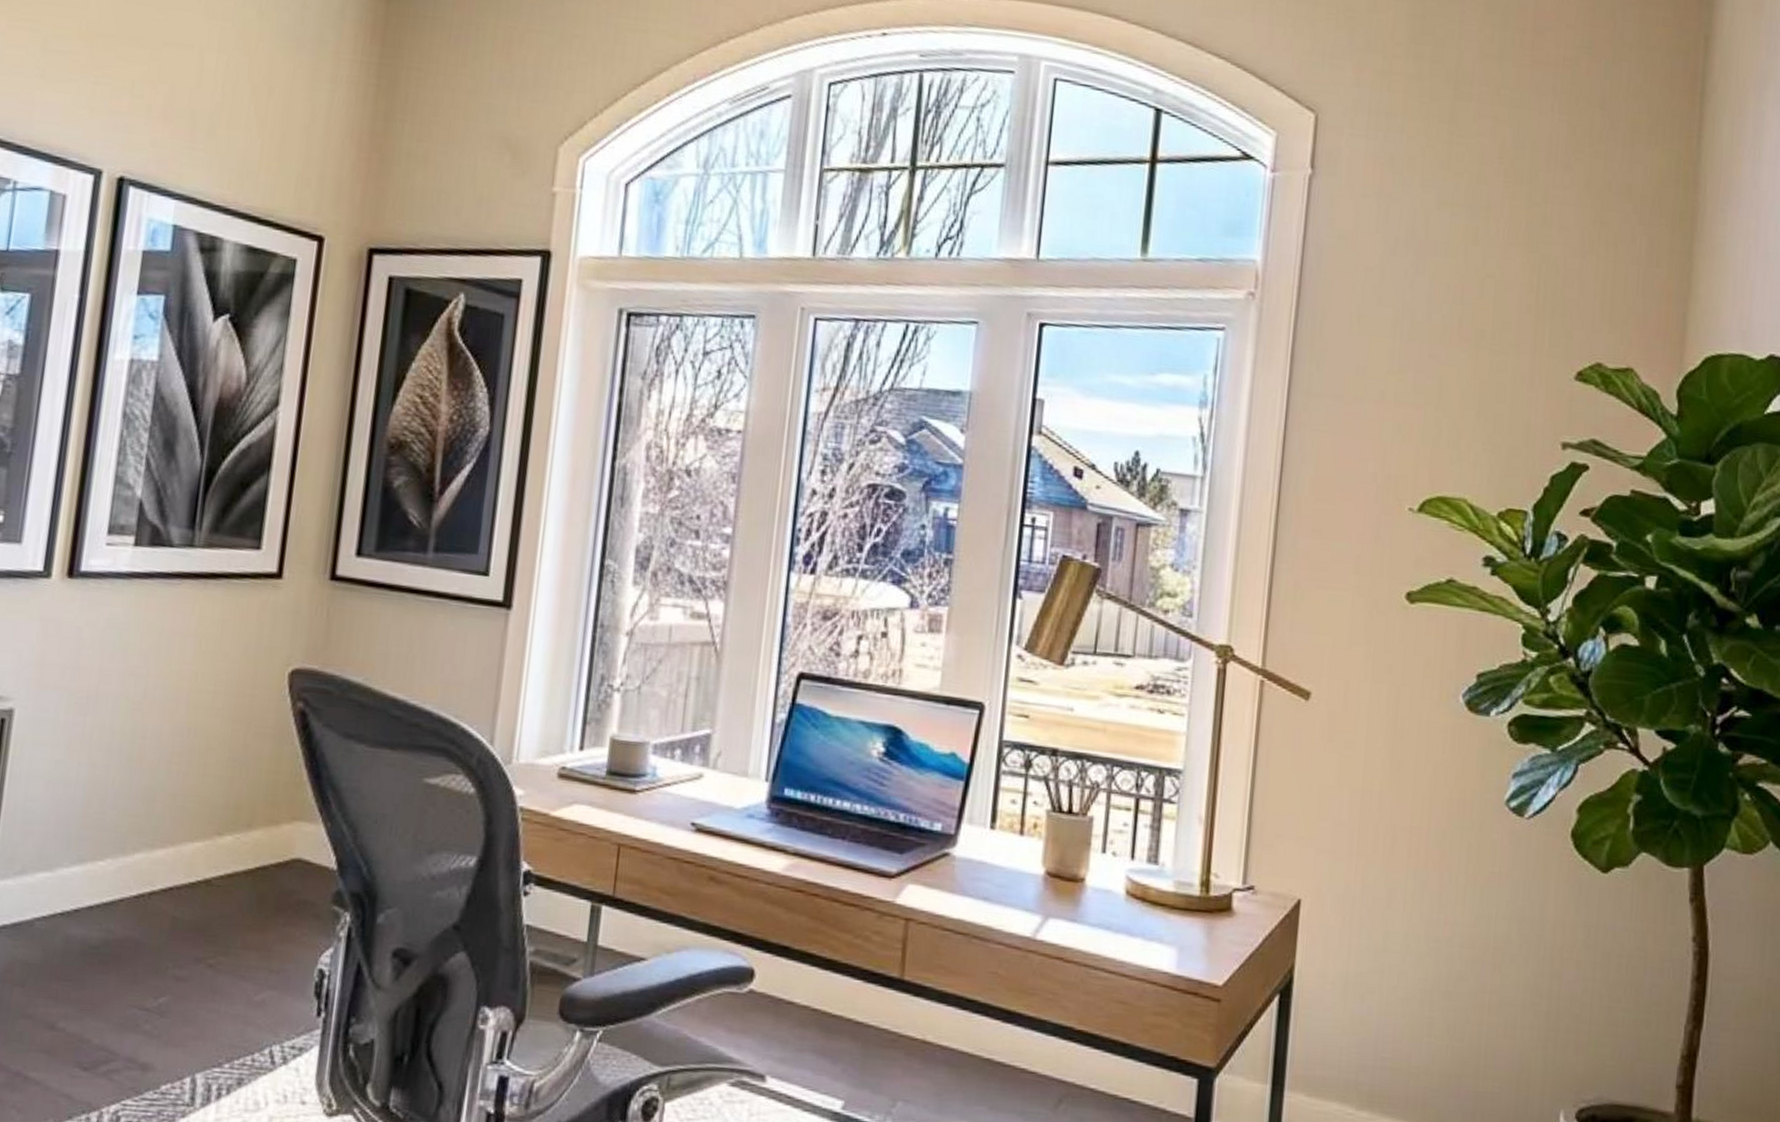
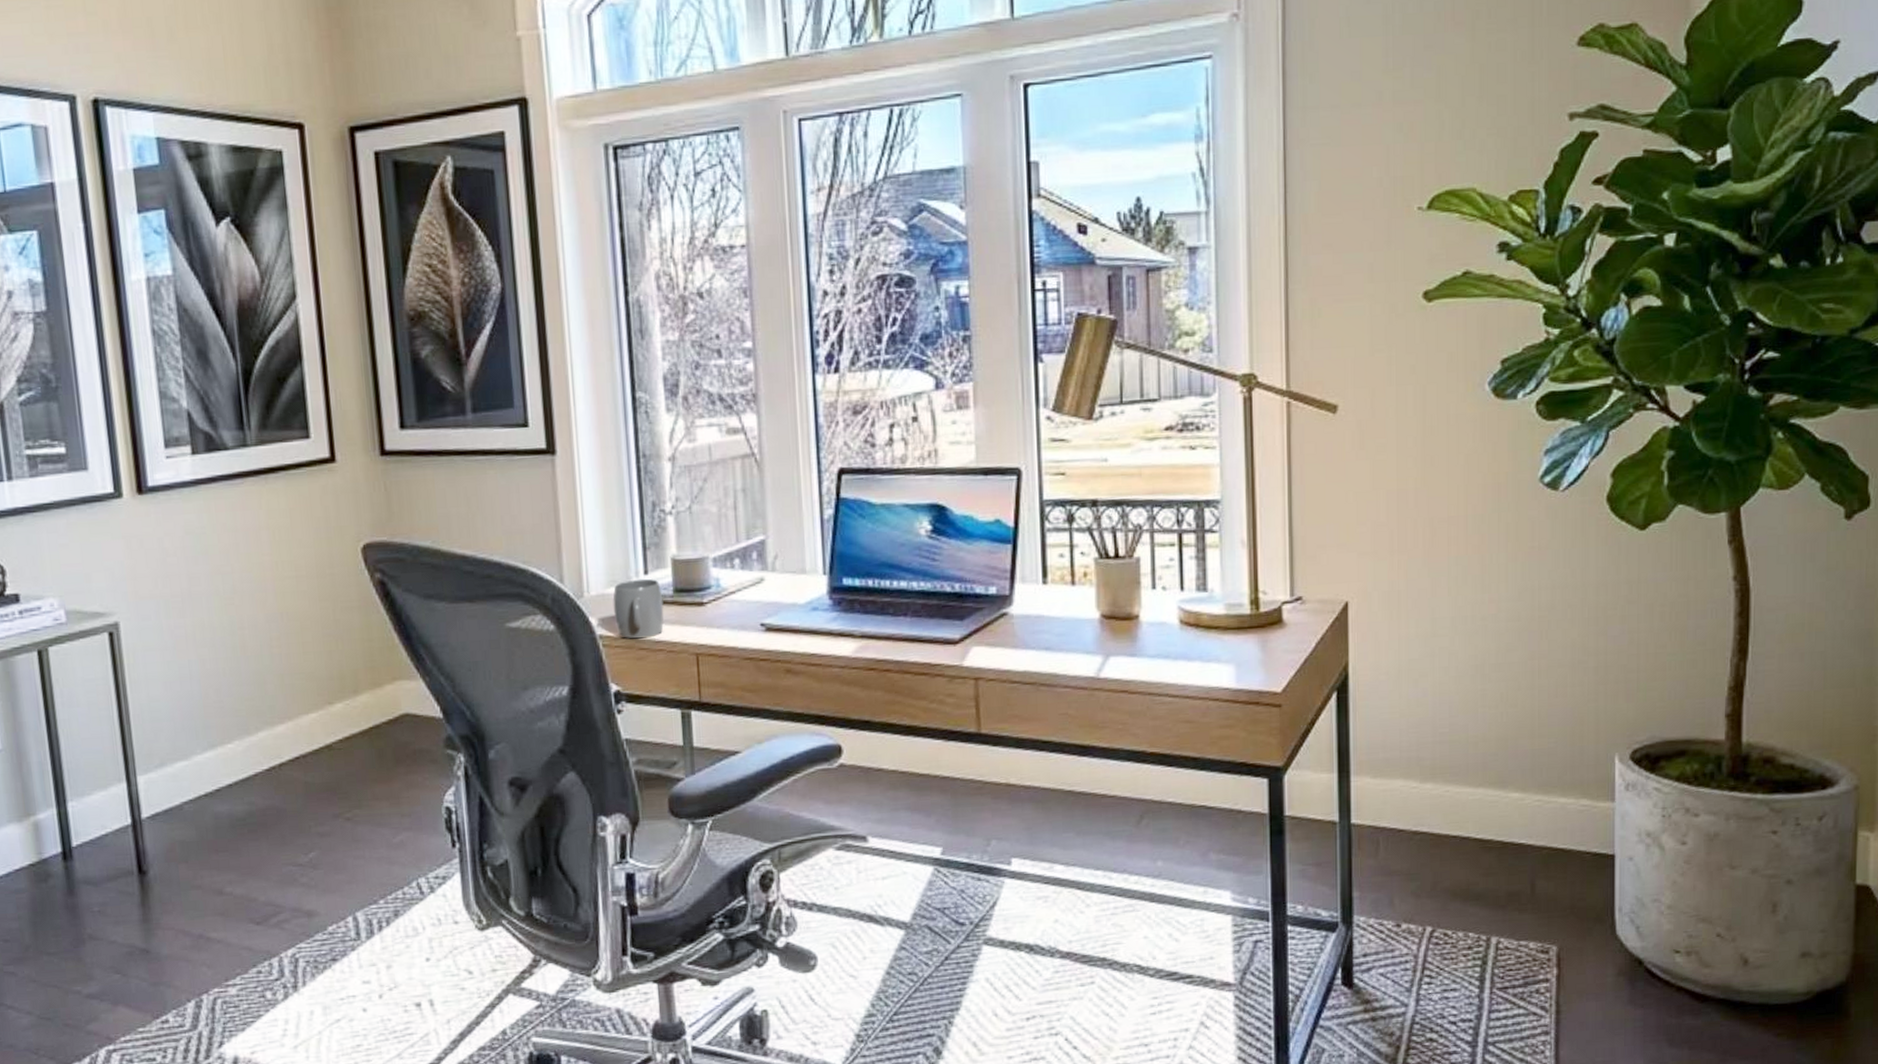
mug: none [539,753,595,819] -> present [613,578,664,639]

